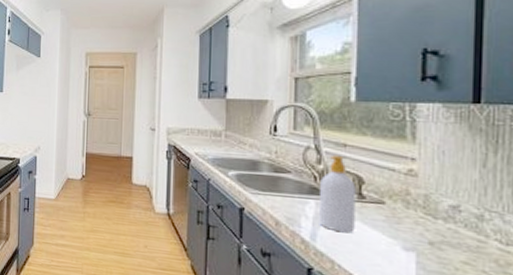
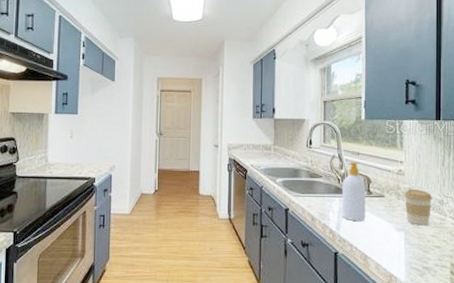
coffee cup: none [415,195,465,248] -> present [403,189,433,226]

